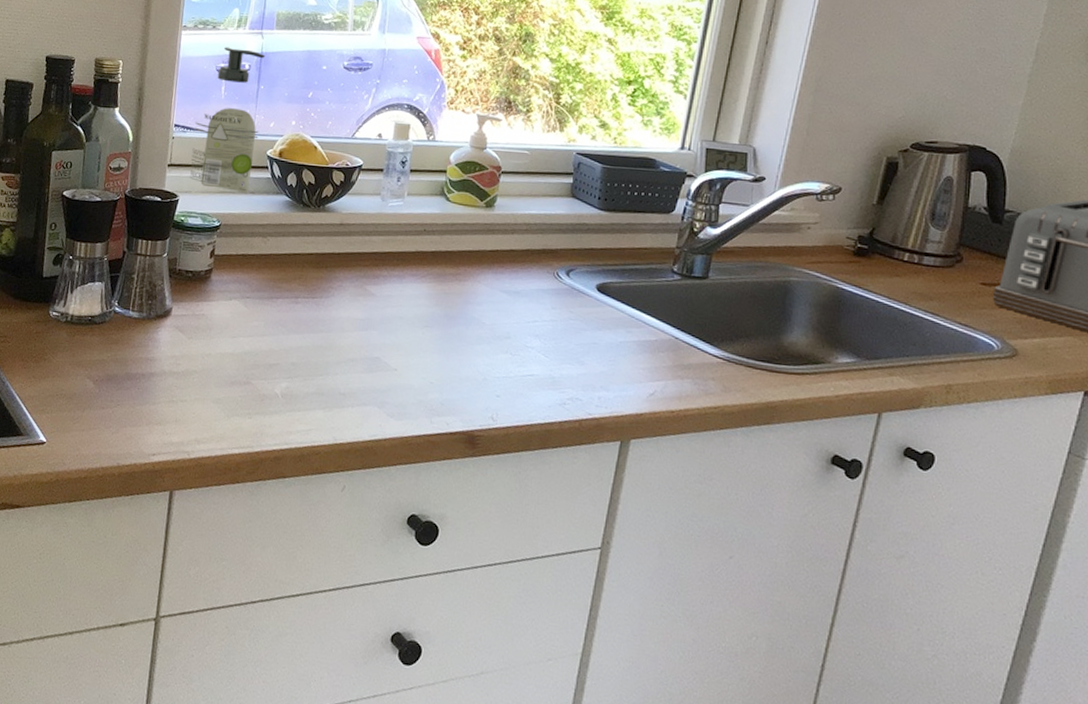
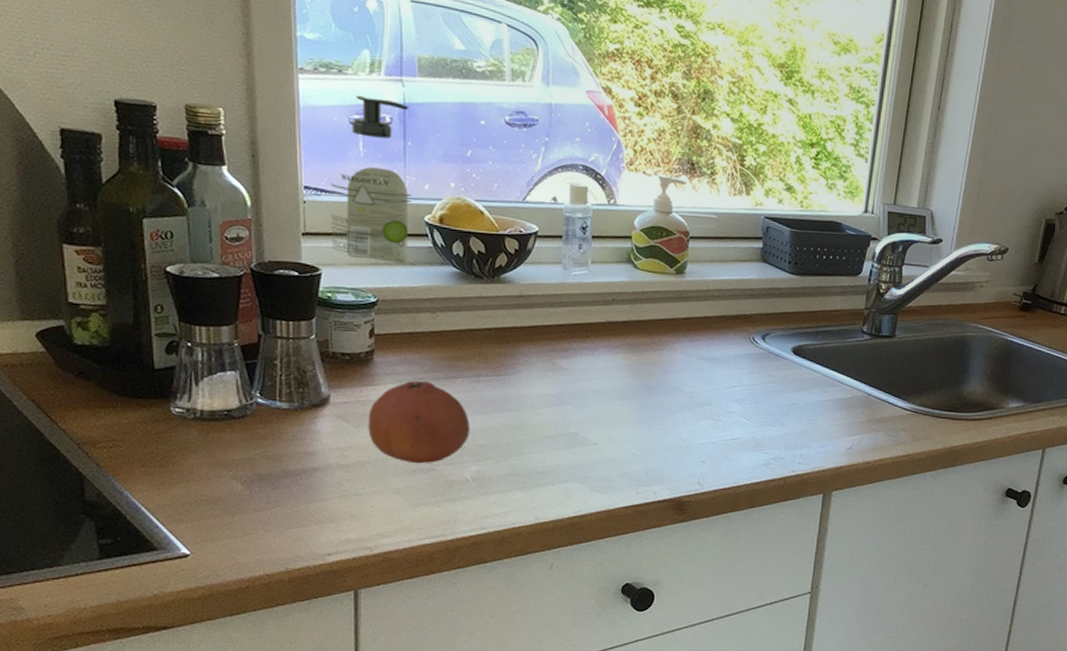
fruit: none [199,299,285,377] -> present [368,380,470,464]

